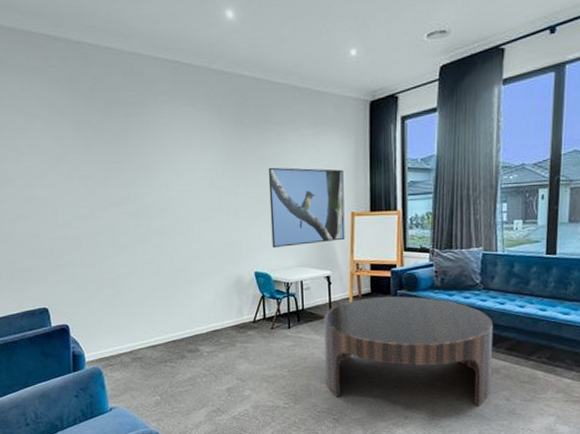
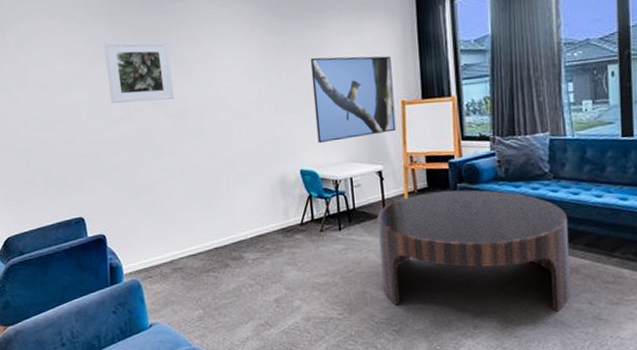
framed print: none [68,141,137,201] -> present [103,41,174,103]

